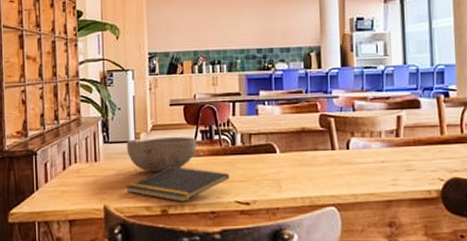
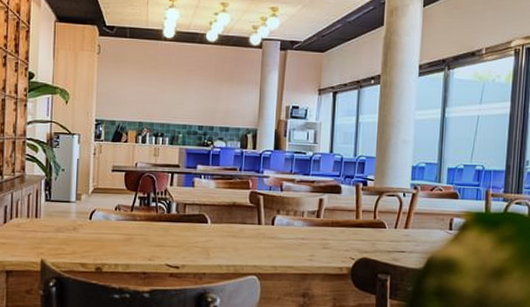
notepad: present [125,166,230,202] -> none [63,227,163,261]
bowl: present [126,137,196,172] -> none [67,199,134,232]

